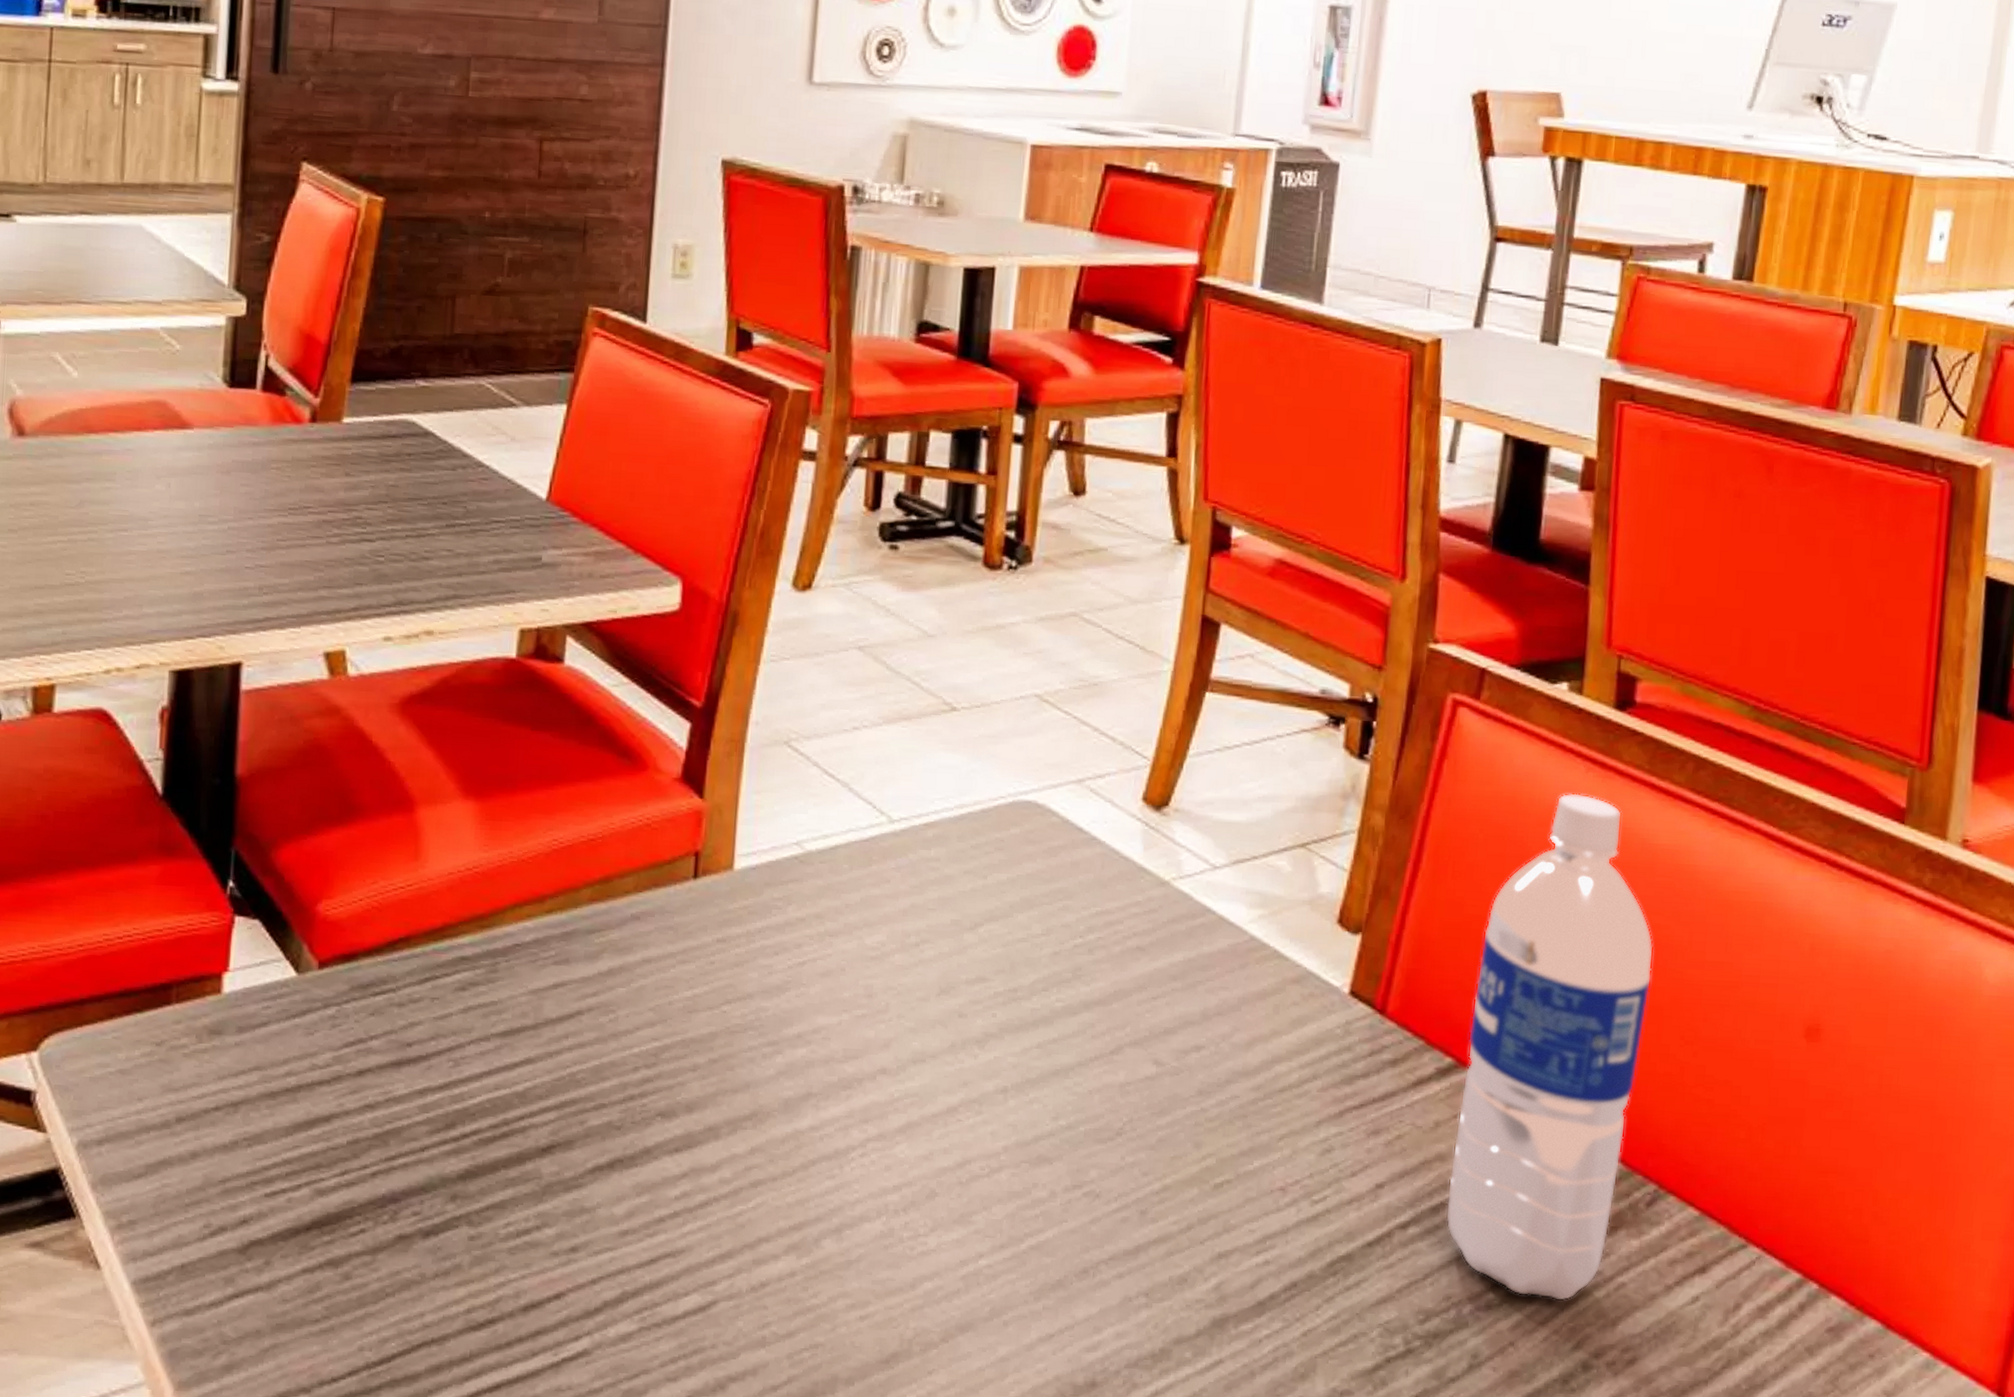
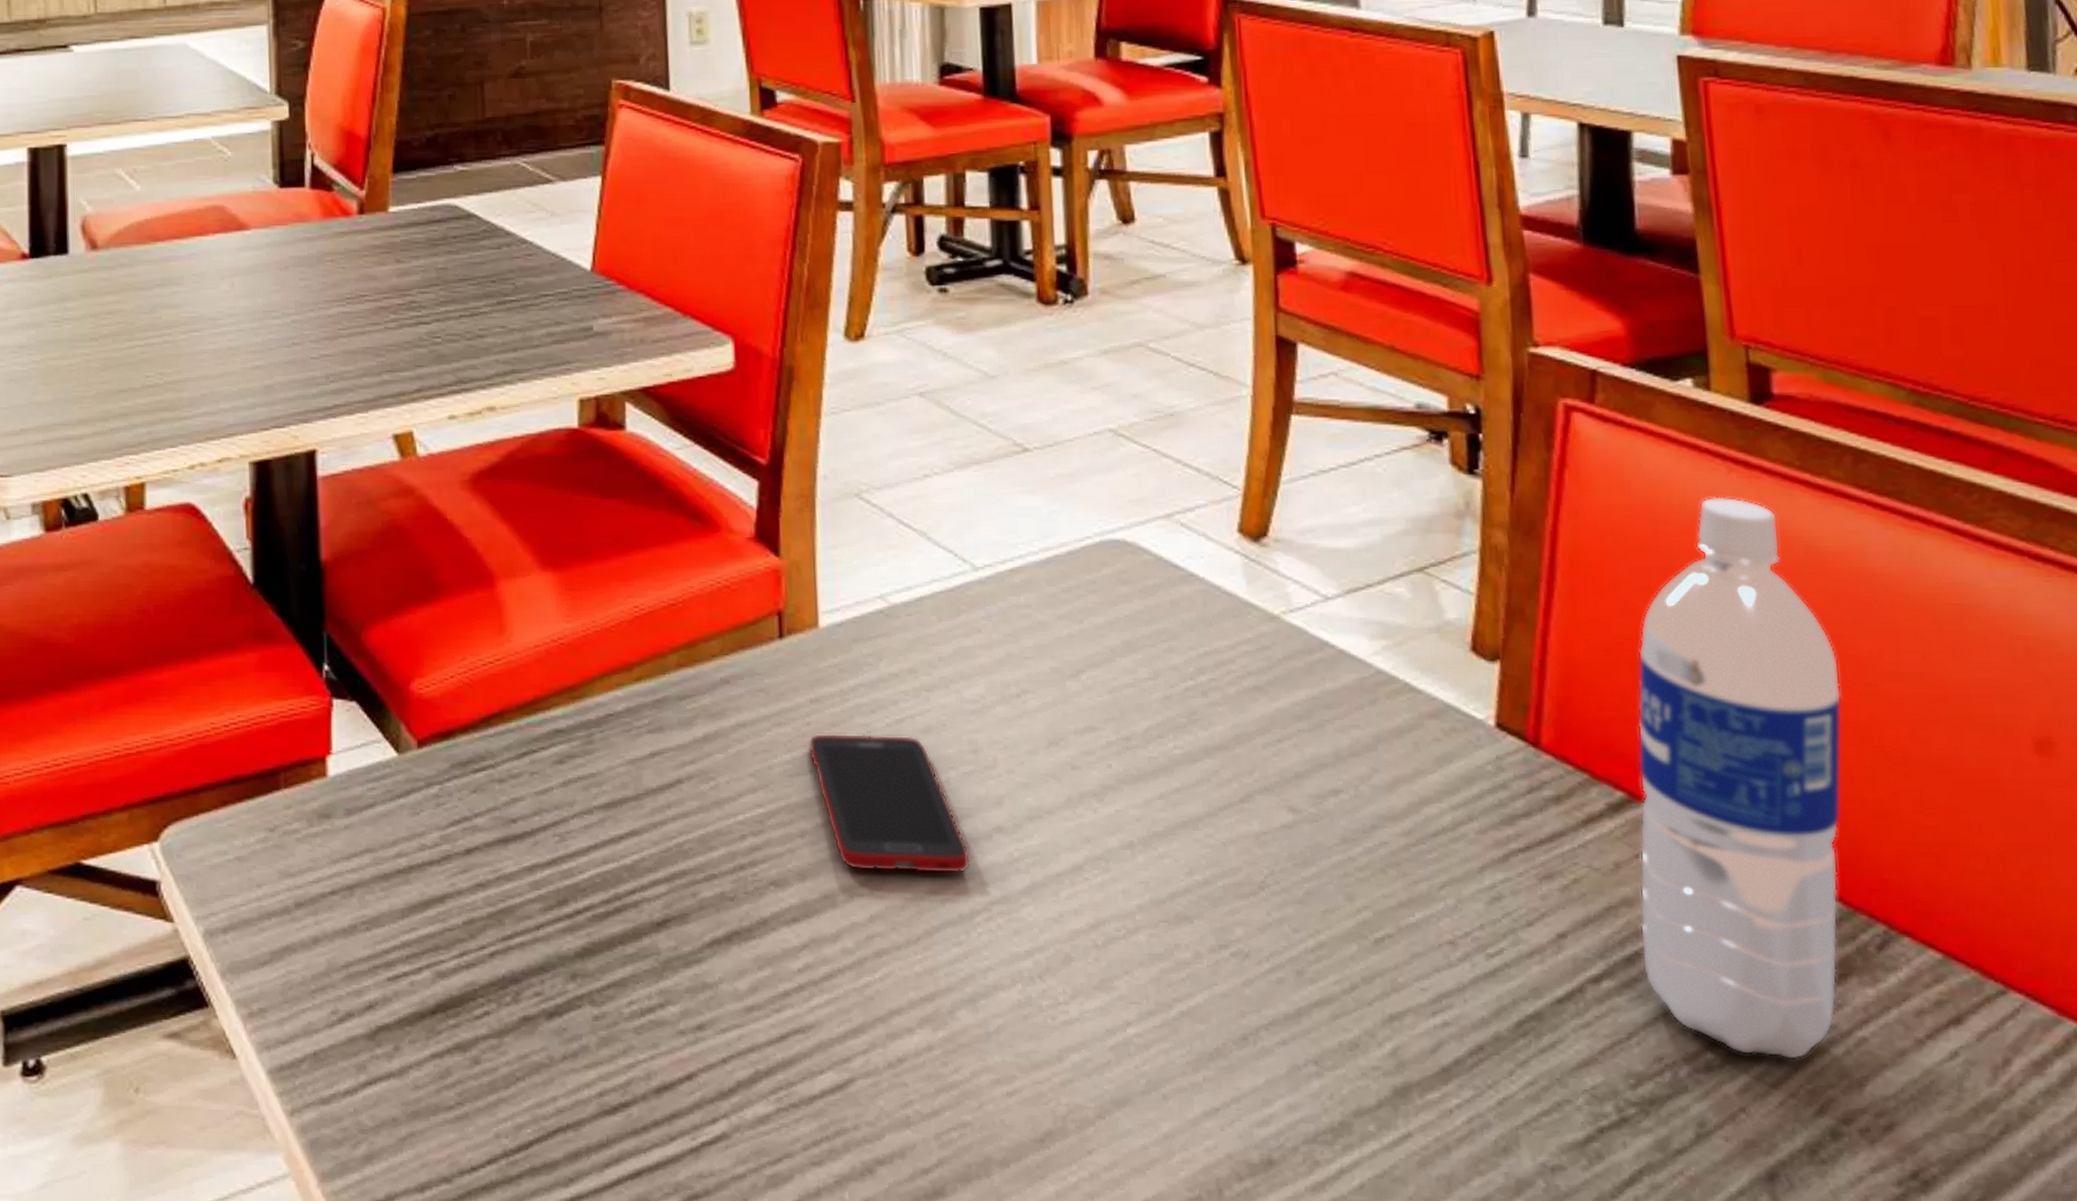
cell phone: none [709,972,853,1112] -> present [808,733,970,874]

